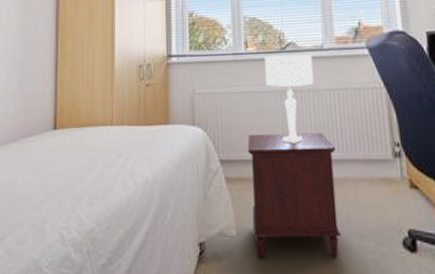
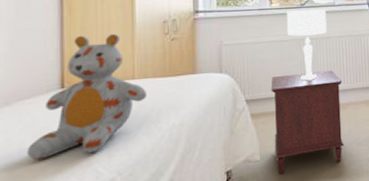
stuffed bear: none [27,77,123,199] -> present [26,33,147,161]

